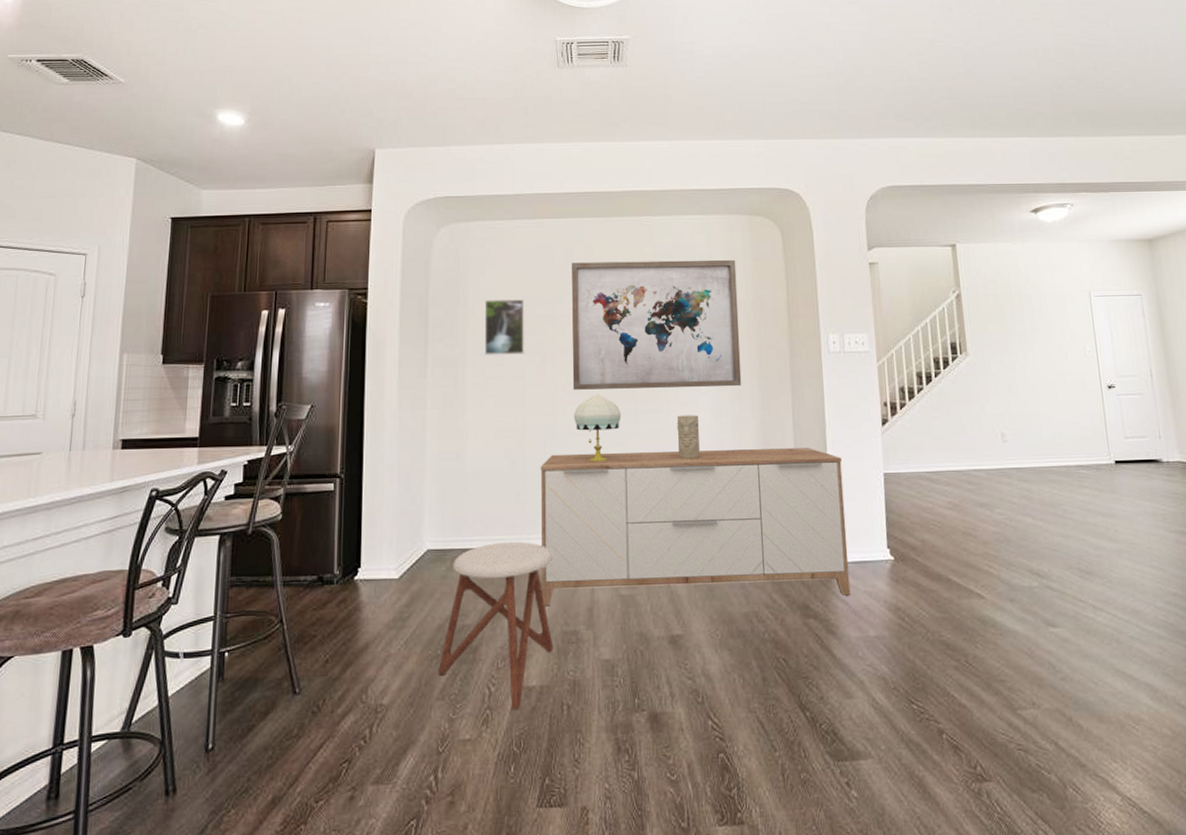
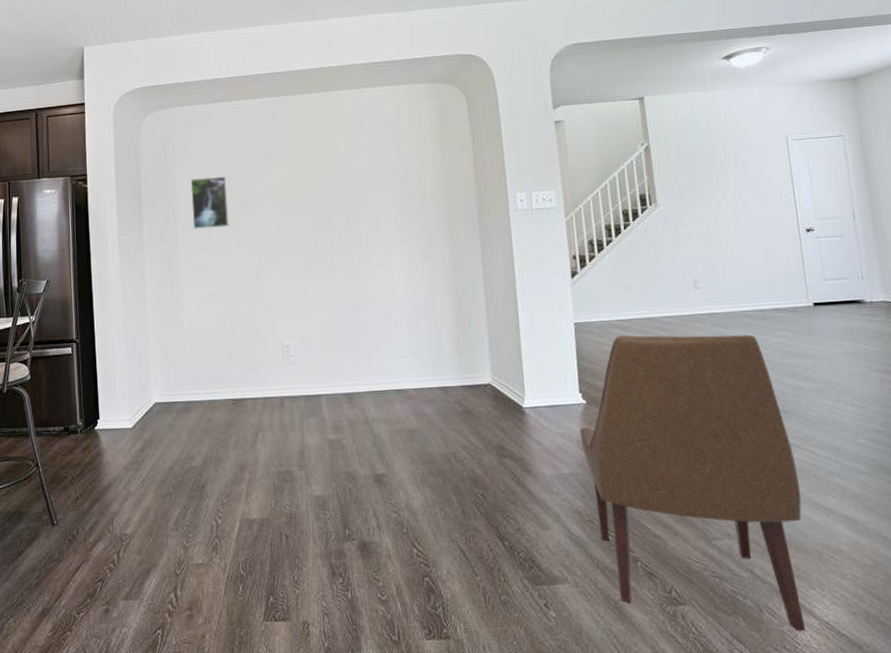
stool: present [438,541,554,709] -> none [171,394,271,539]
sideboard: present [540,448,851,607] -> none [249,301,545,450]
wall art: present [571,259,742,390] -> none [267,127,433,257]
table lamp: present [574,393,622,462] -> none [277,259,321,322]
decorative vase: present [677,415,700,459] -> none [372,275,395,316]
chair: none [887,488,1108,809] -> present [579,334,805,632]

